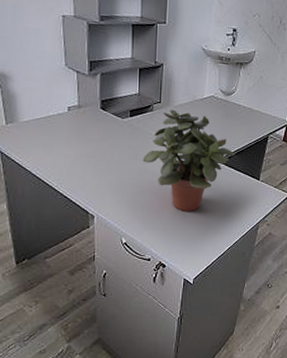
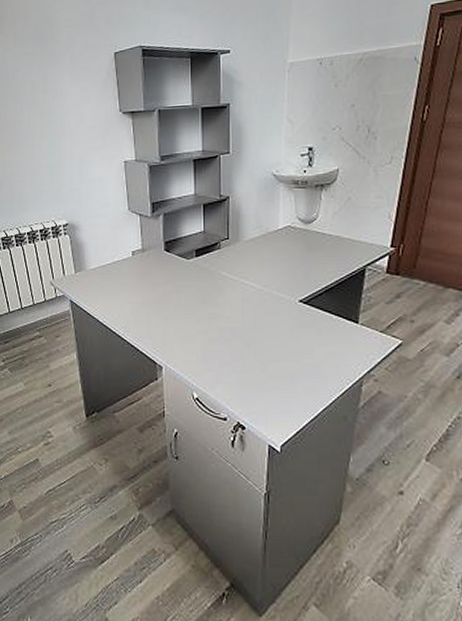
potted plant: present [142,109,235,211] -> none [211,245,323,362]

